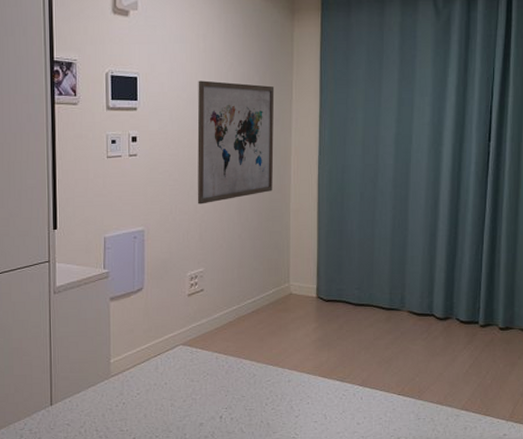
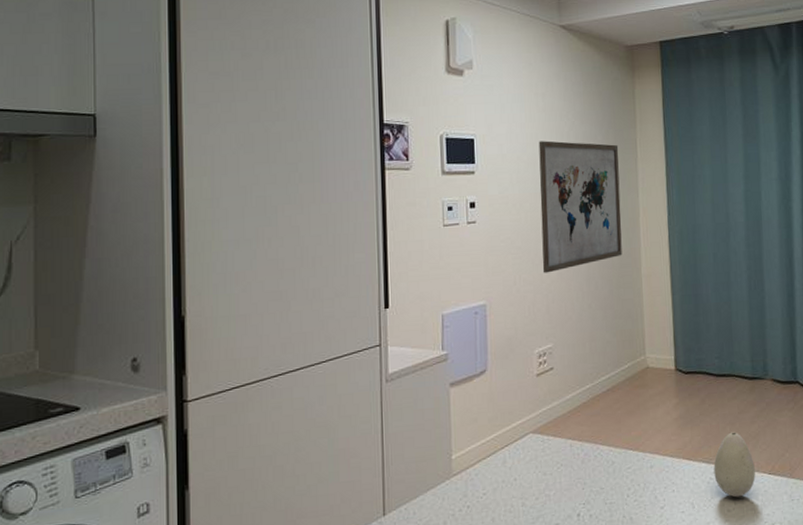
decorative egg: none [347,356,385,413] -> present [713,432,755,498]

